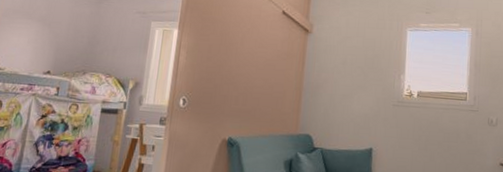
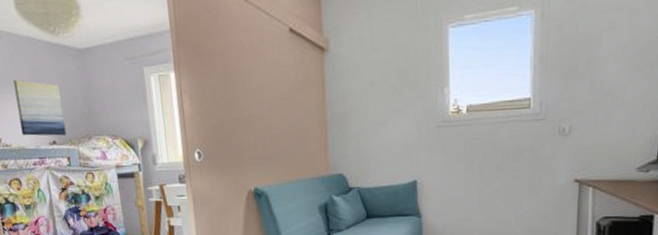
wall art: none [19,13,70,68] -> present [13,79,67,136]

